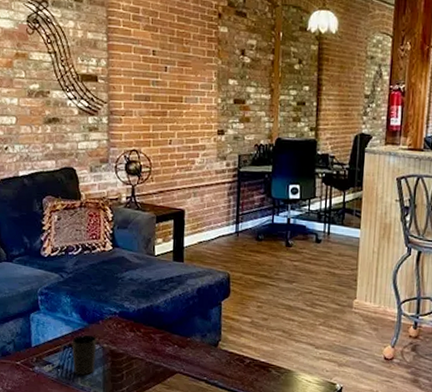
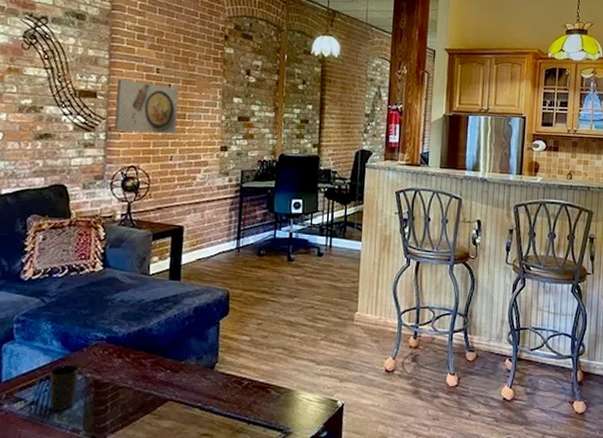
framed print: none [115,62,175,117] -> present [114,79,179,134]

